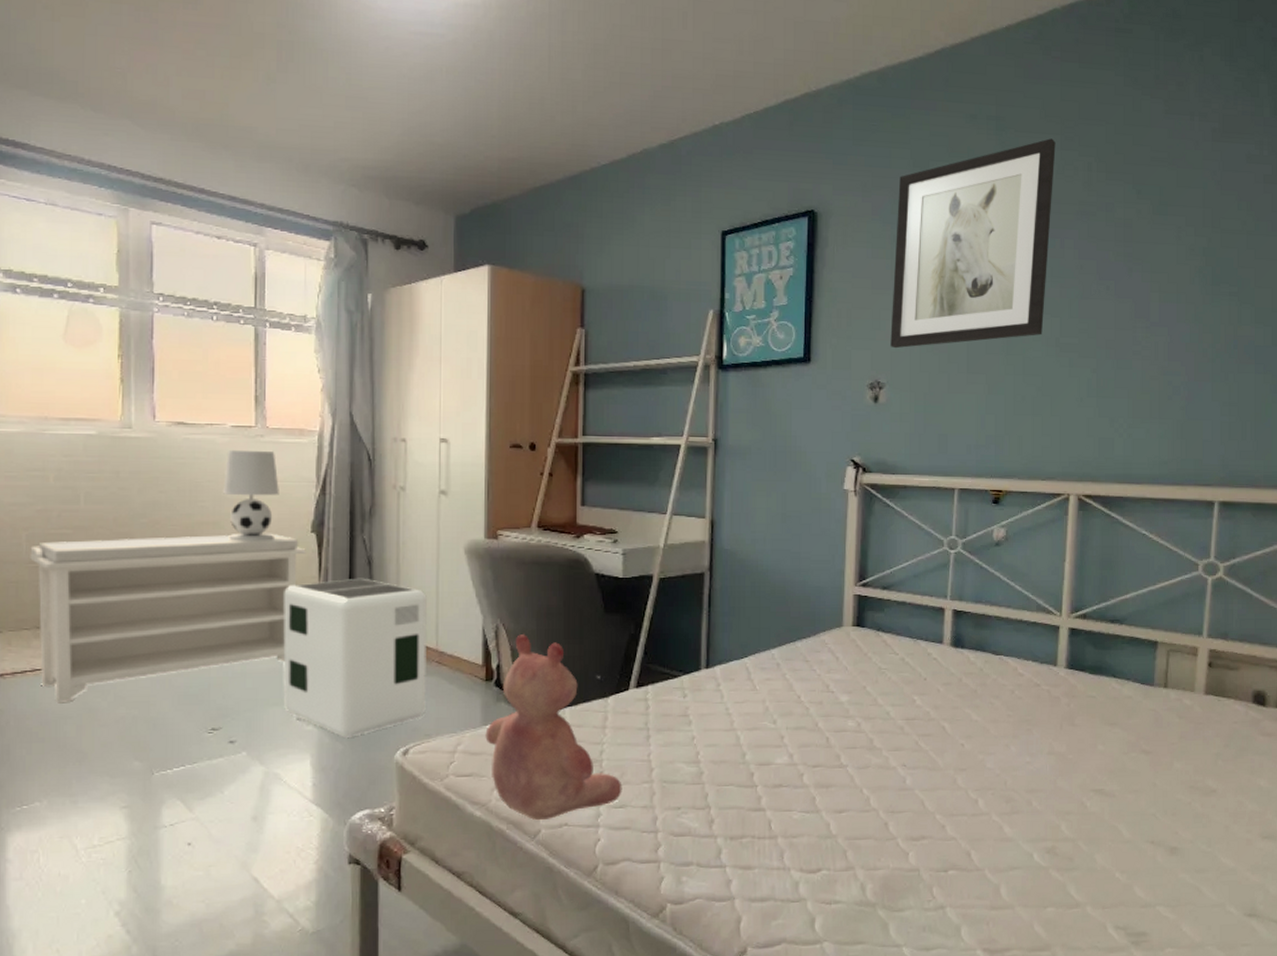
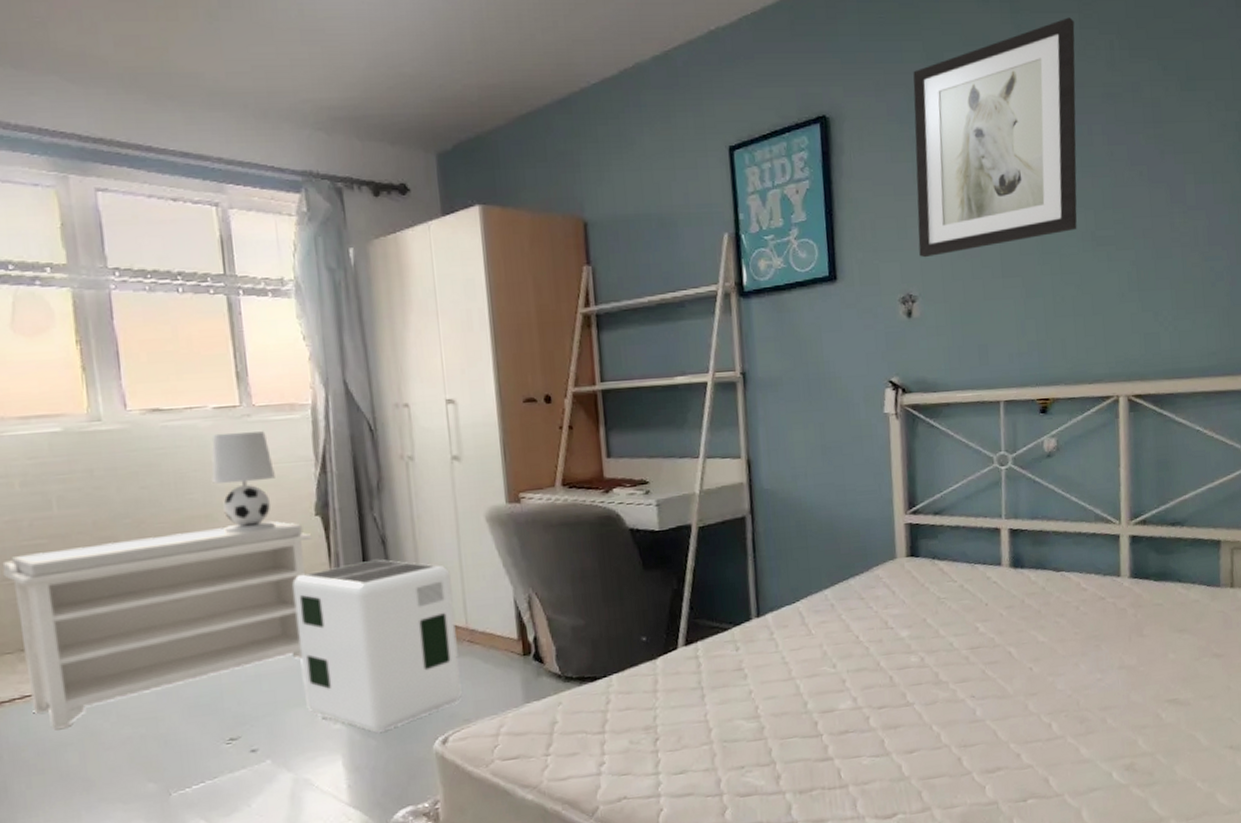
teddy bear: present [485,634,622,821] -> none [529,602,681,798]

